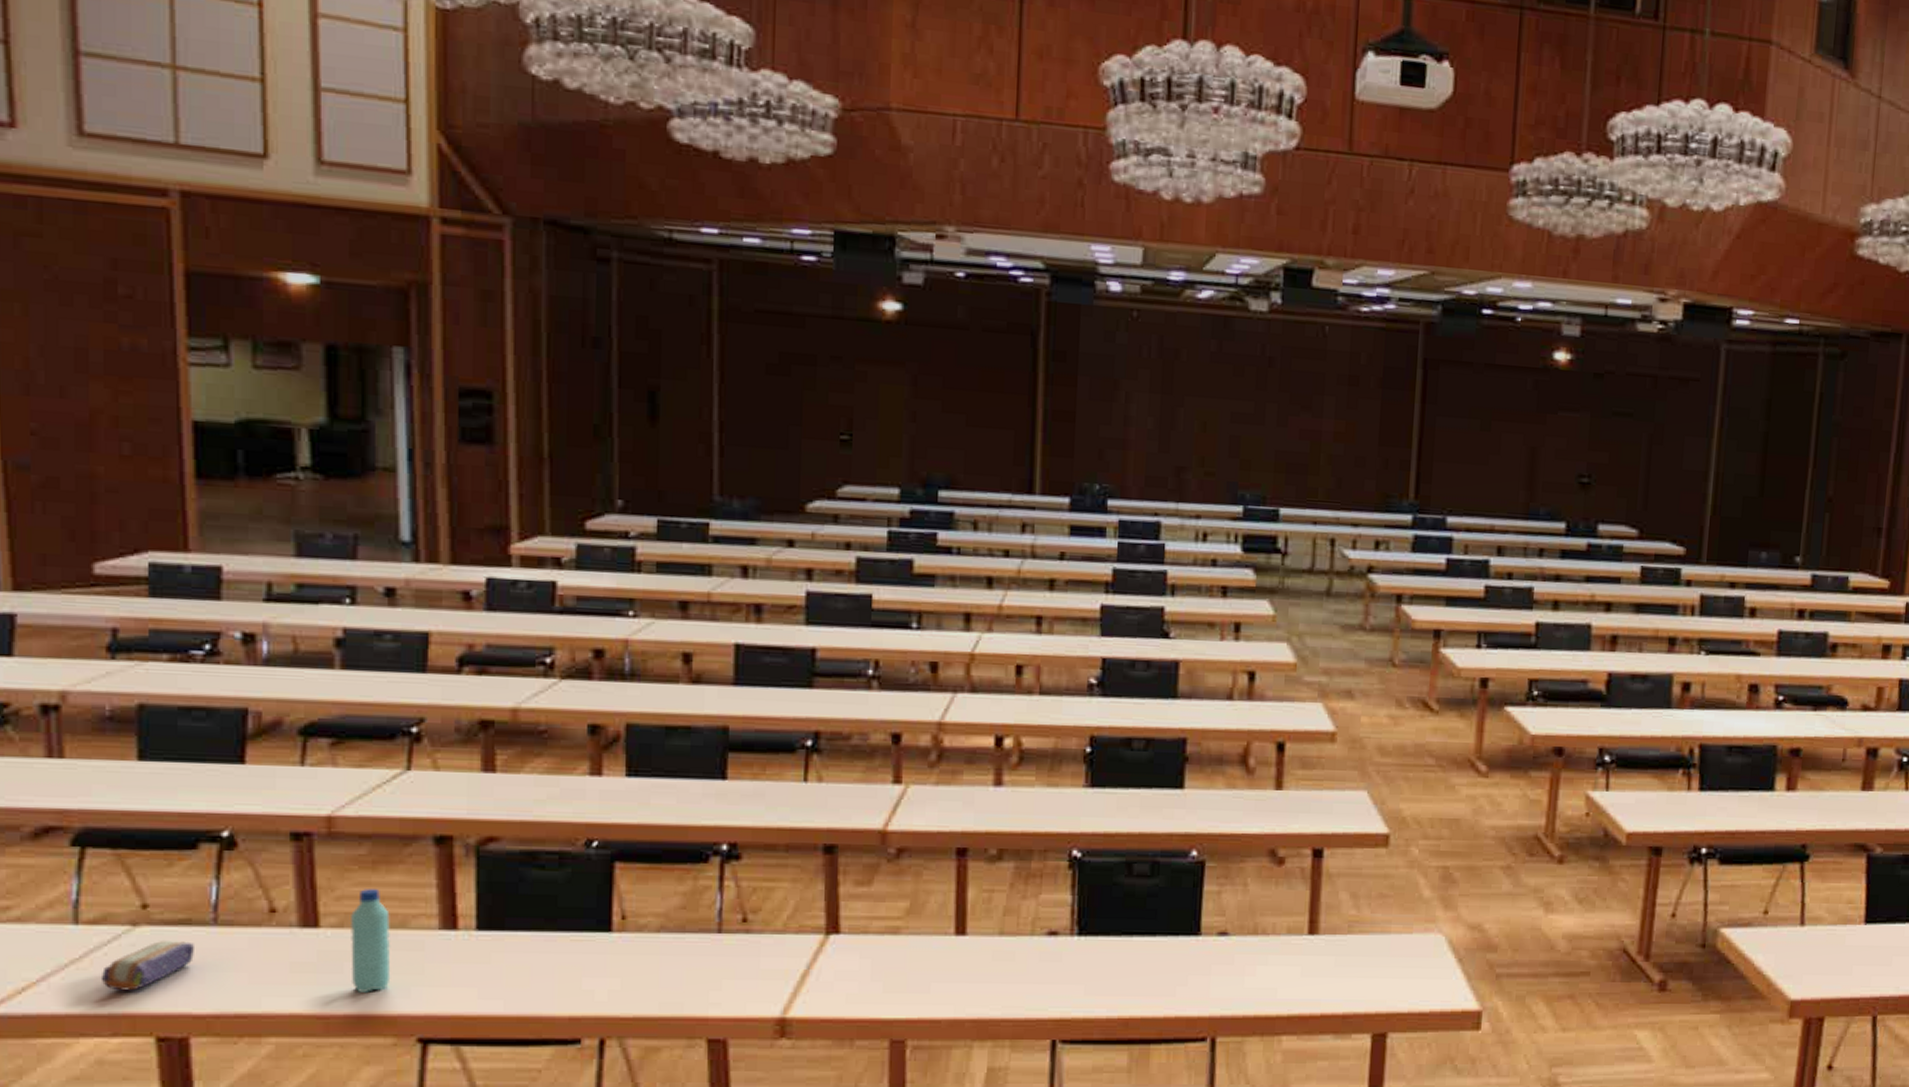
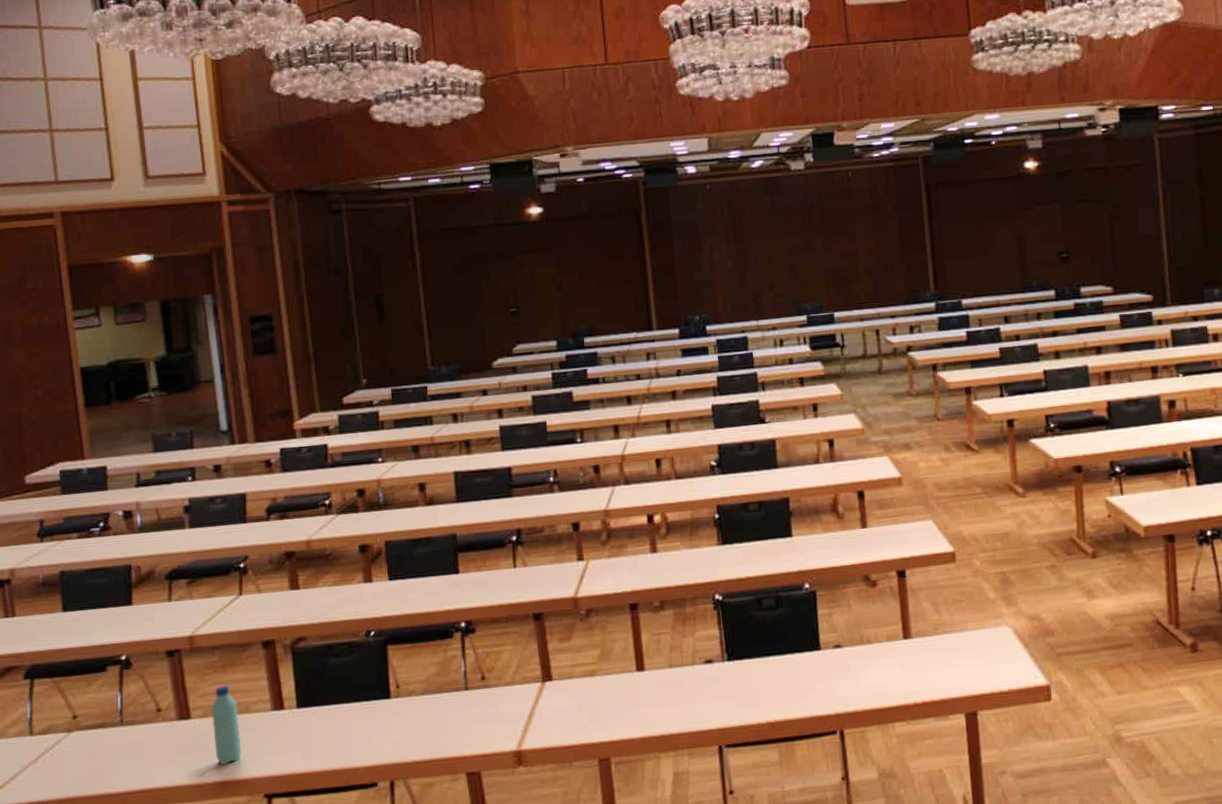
pencil case: present [100,941,196,991] -> none [50,740,110,781]

